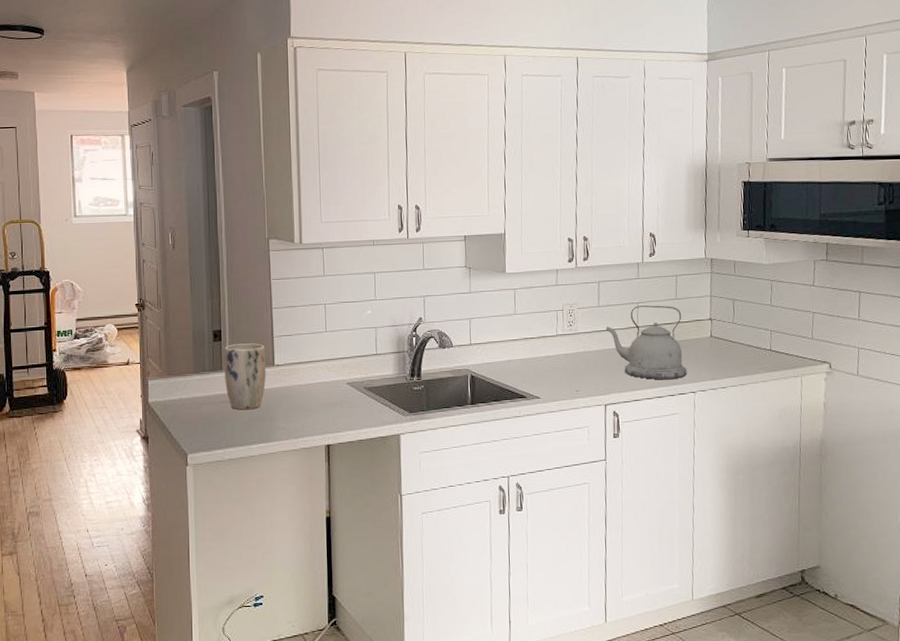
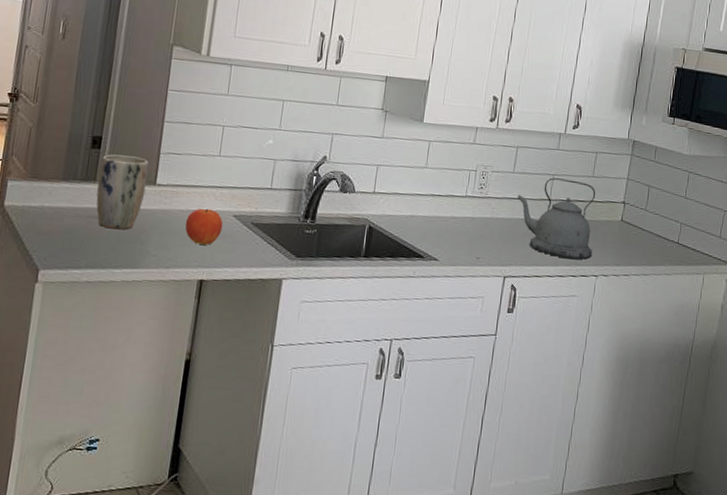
fruit: none [305,380,339,413] -> present [185,208,223,245]

